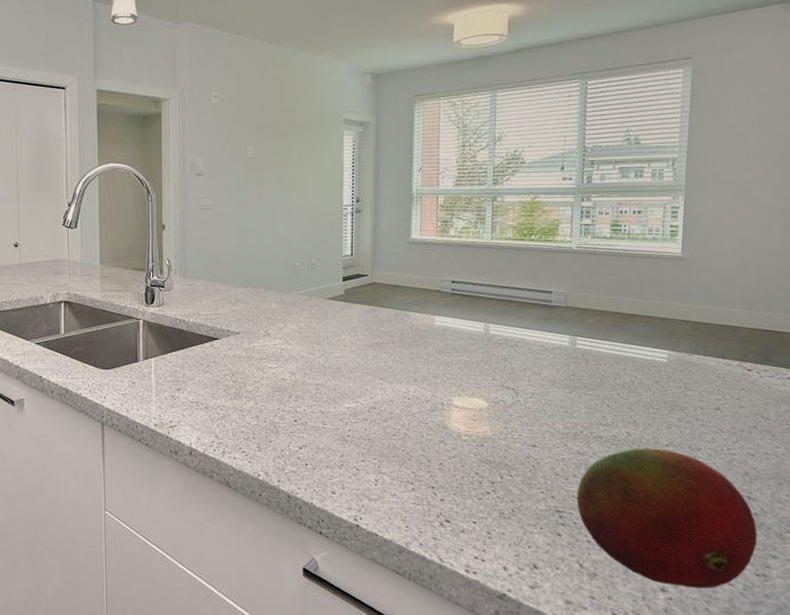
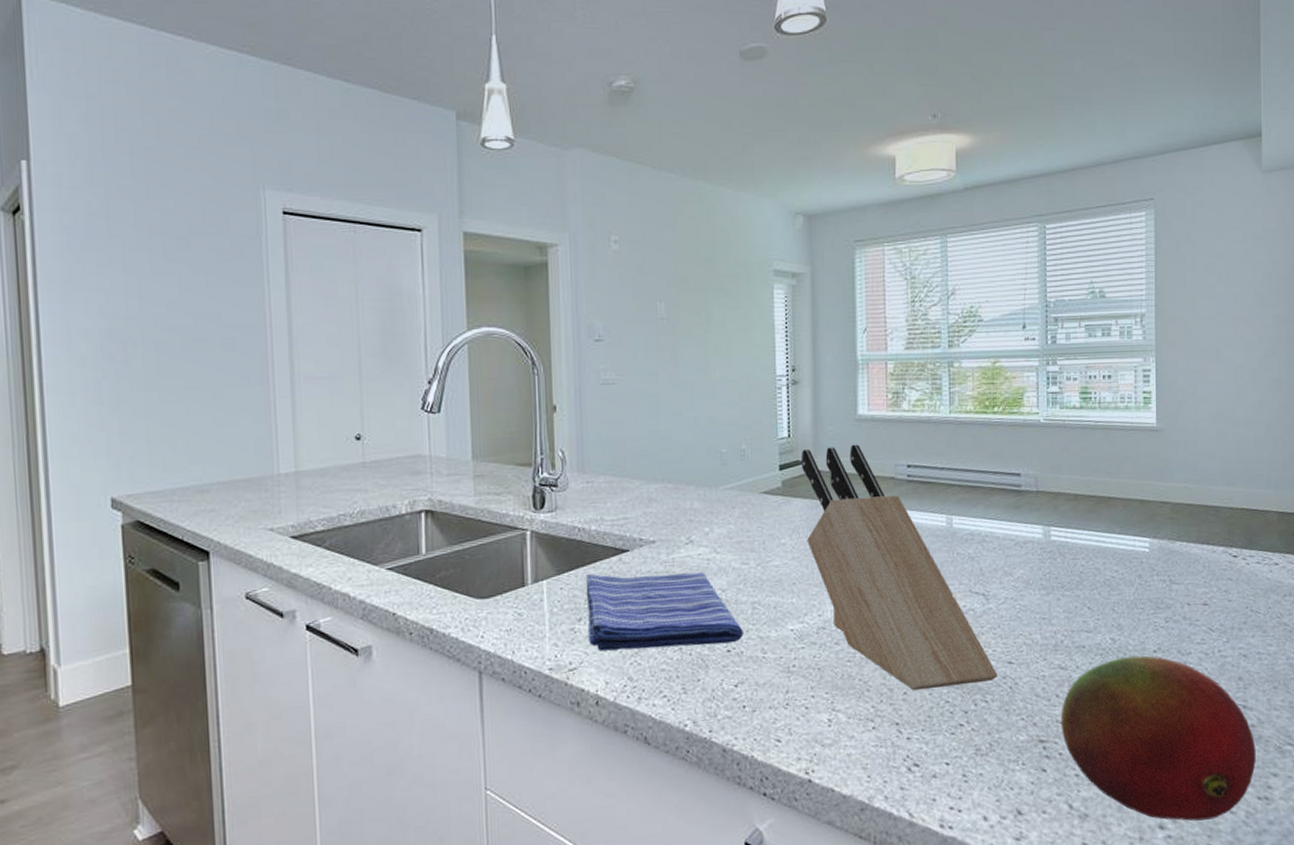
dish towel: none [184,356,308,415] -> present [586,572,744,651]
knife block: none [361,262,523,463] -> present [801,444,998,691]

